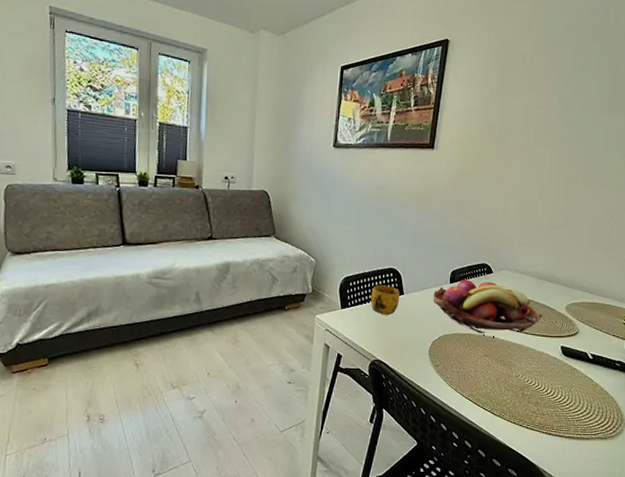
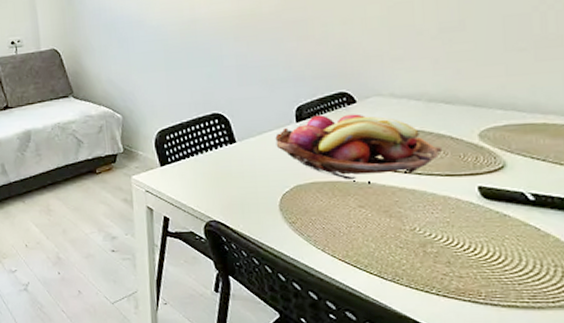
mug: present [371,284,400,315] -> none [194,133,232,169]

